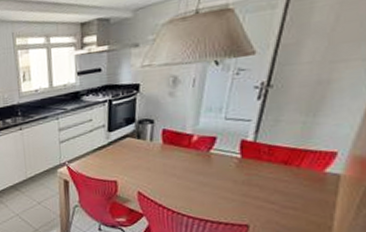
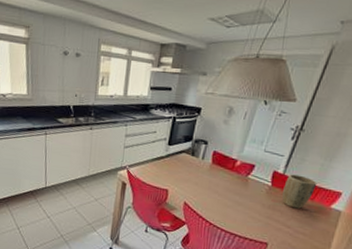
plant pot: none [257,139,302,180] -> present [282,174,317,209]

